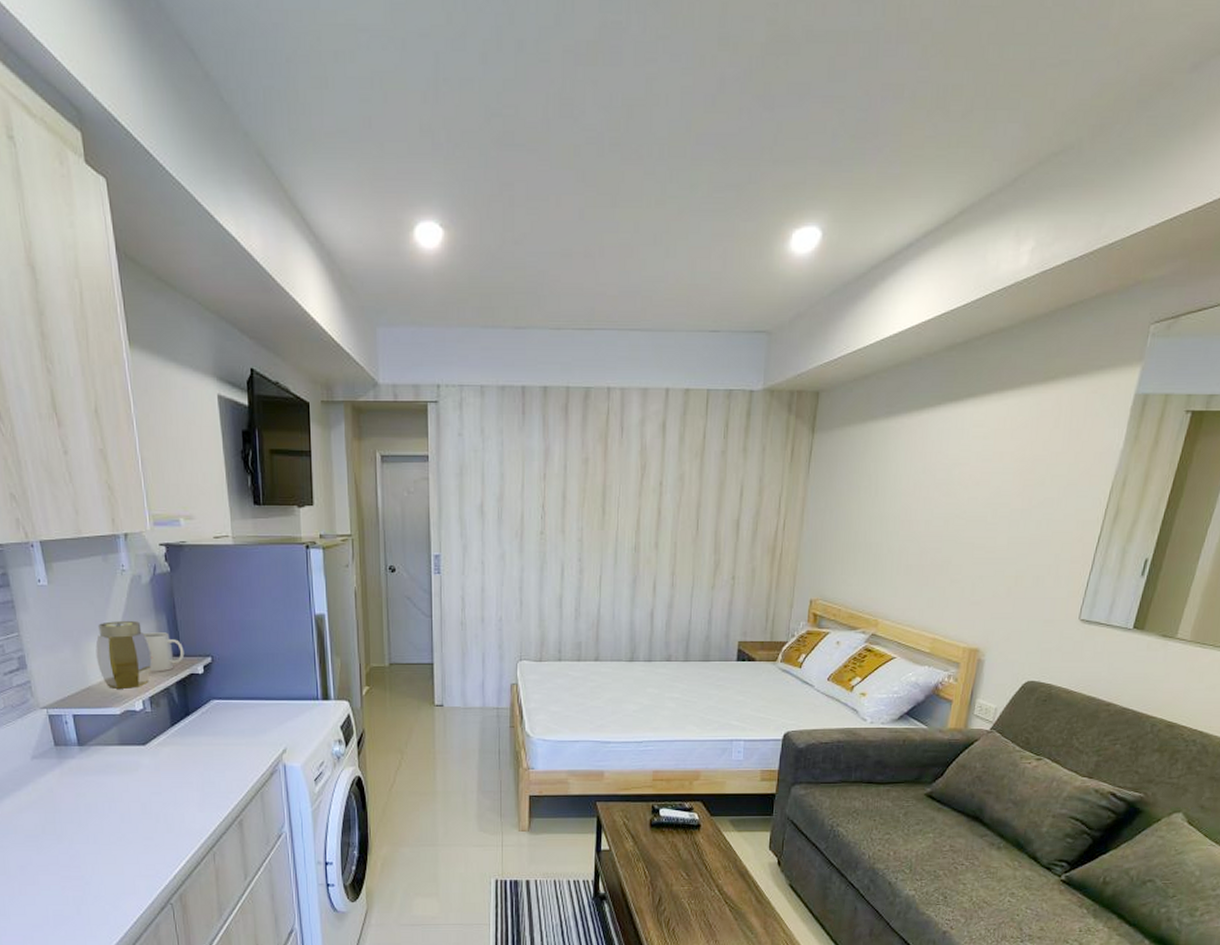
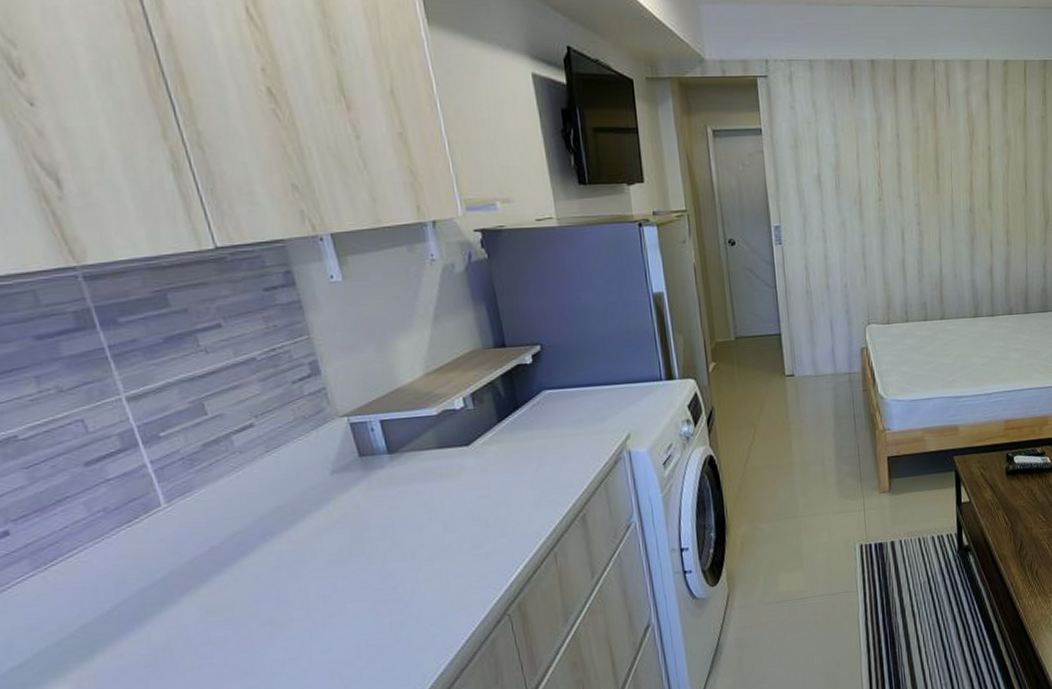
jar: present [95,621,152,690] -> none [404,313,472,389]
mug: present [143,632,185,674] -> none [460,323,510,368]

